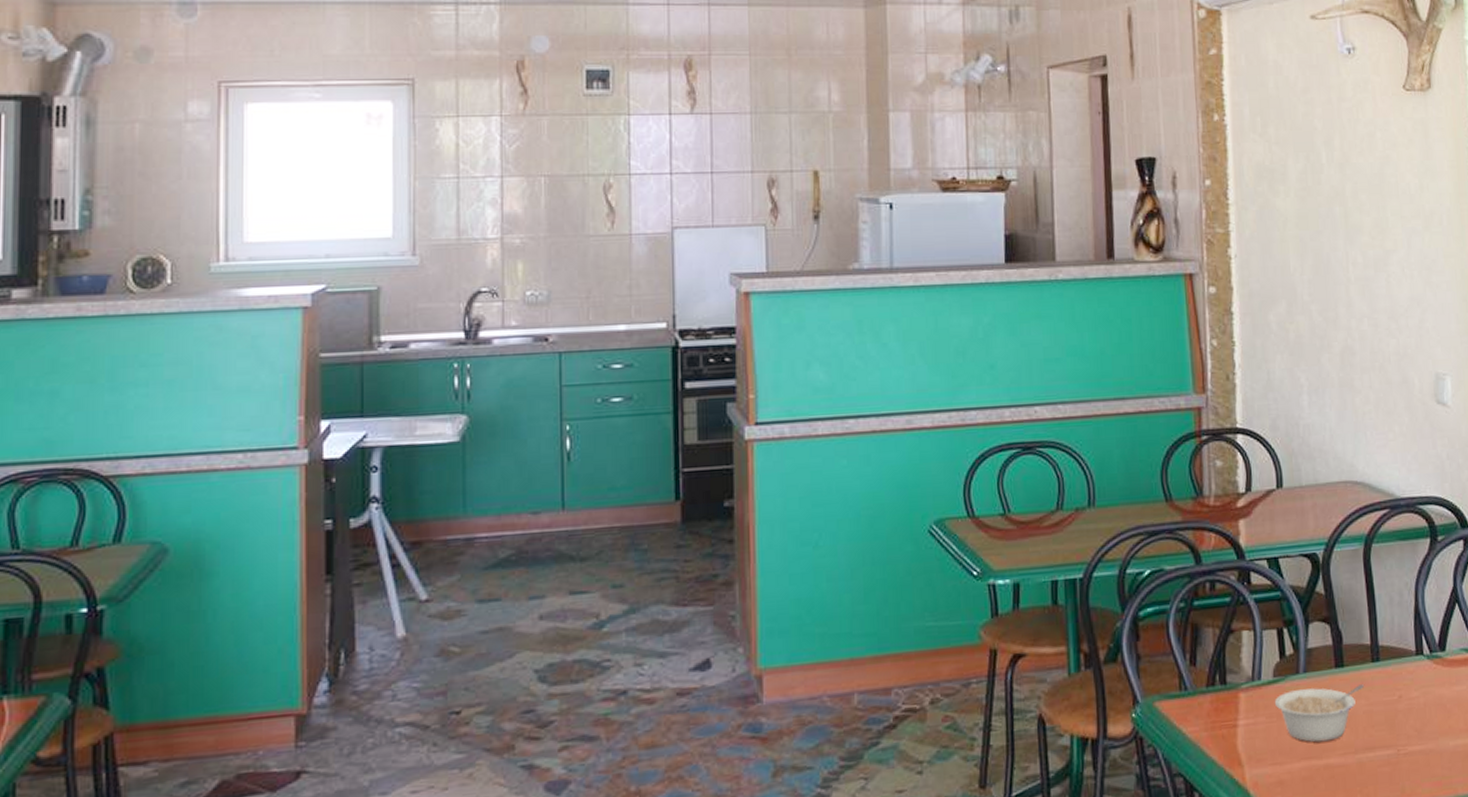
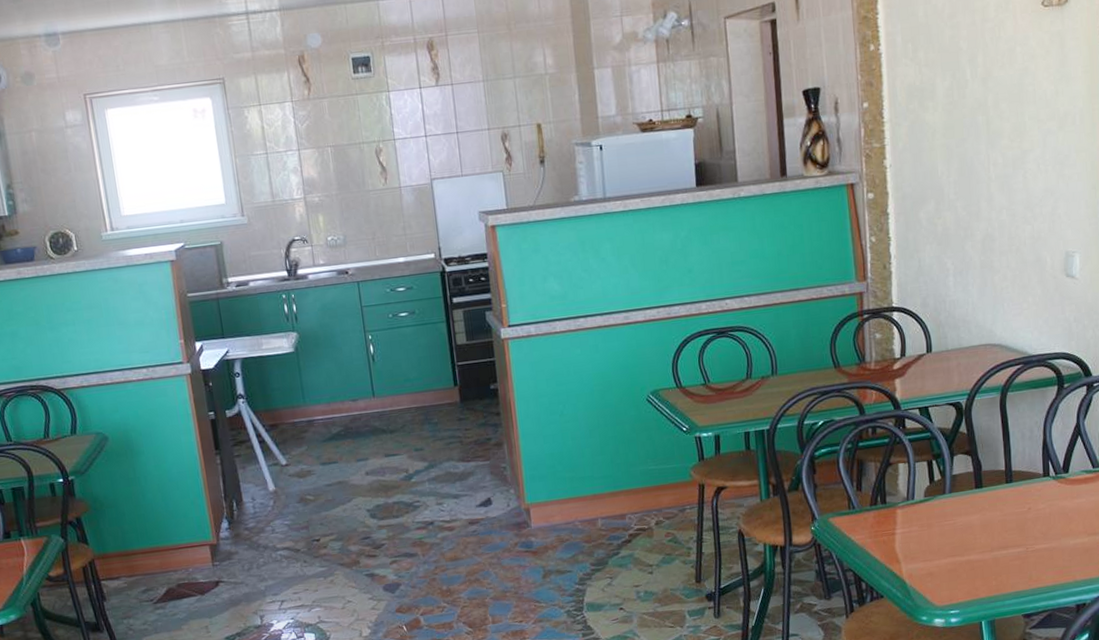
legume: present [1274,684,1364,743] -> none [925,500,999,544]

